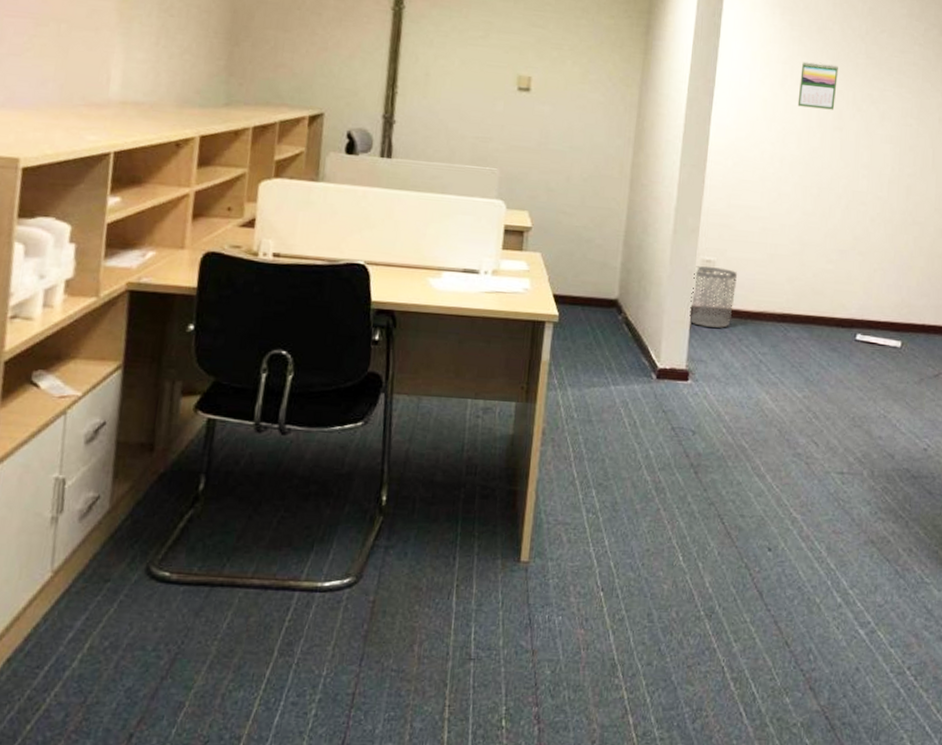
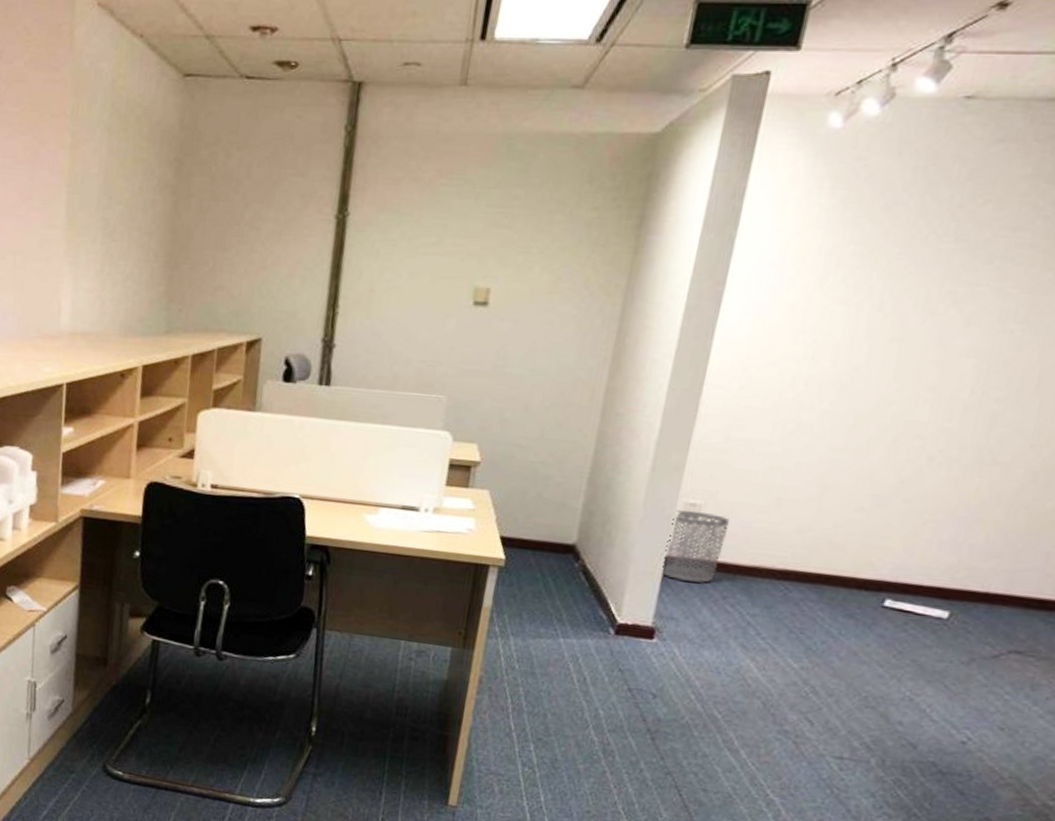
calendar: present [797,62,838,110] -> none [839,251,909,315]

